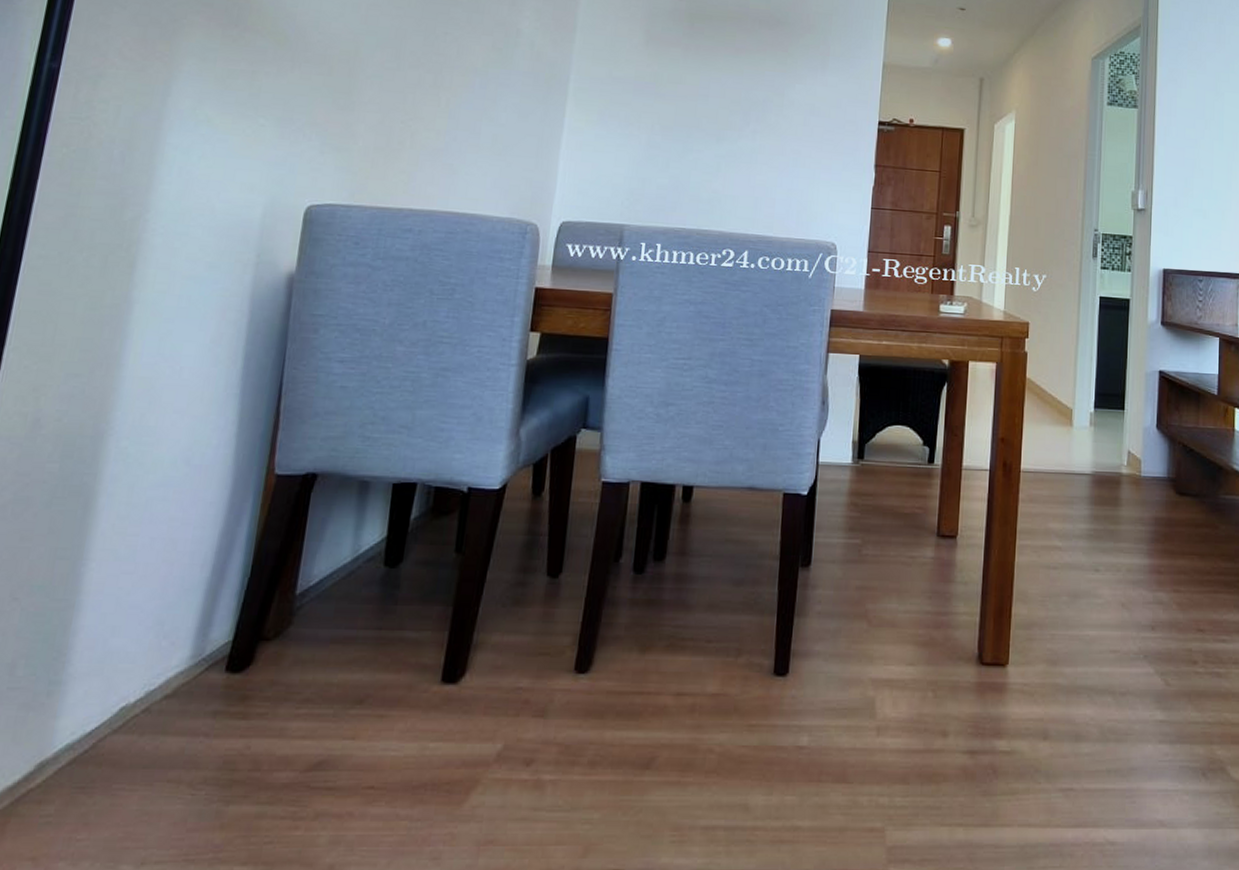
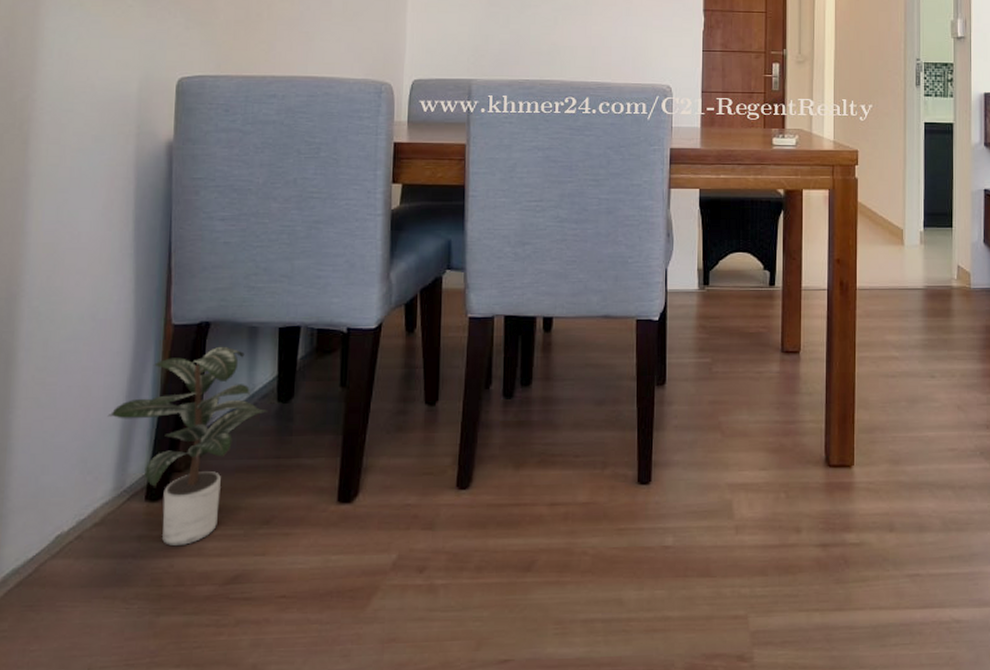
potted plant: none [192,501,373,724] -> present [107,346,269,545]

